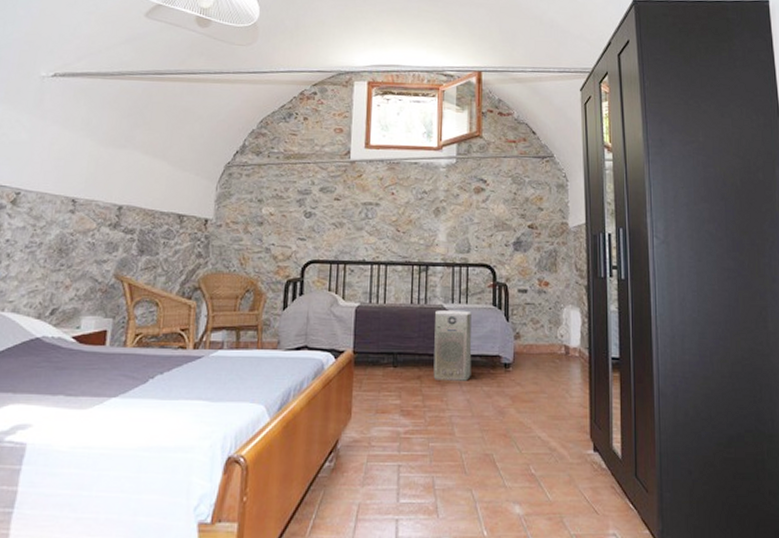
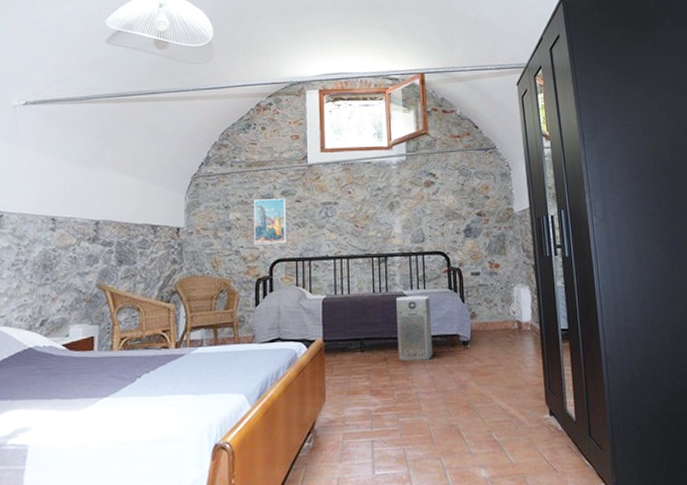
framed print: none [286,194,324,244] -> present [254,199,287,245]

